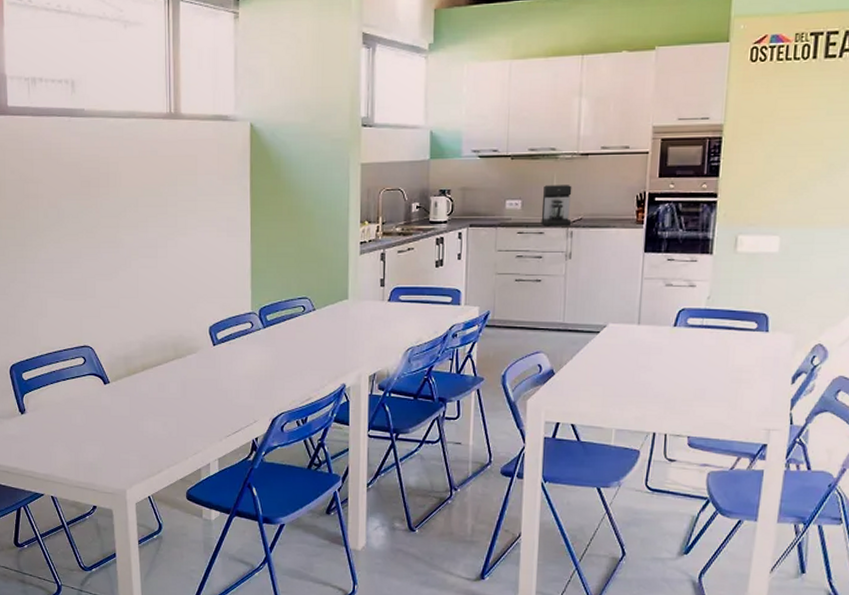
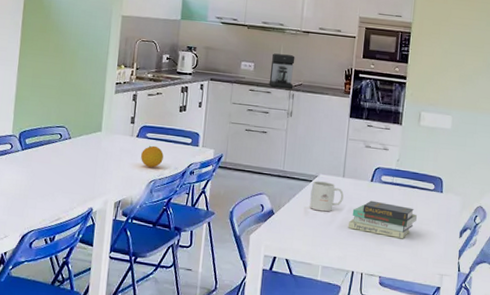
fruit: none [395,309,420,334] -> present [141,145,164,168]
mug: none [597,332,640,367] -> present [309,181,344,212]
books: none [647,349,735,391] -> present [348,200,417,239]

